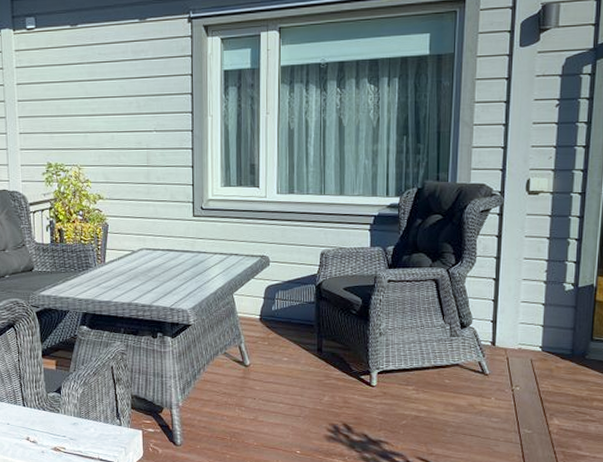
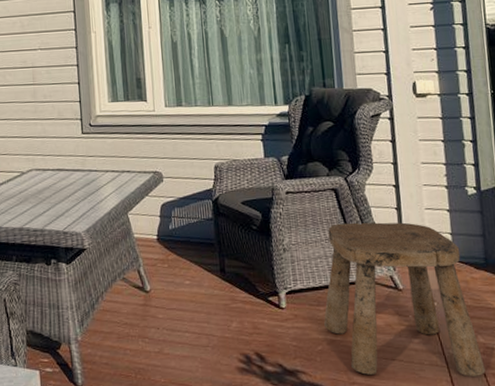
stool: none [411,311,556,453] -> present [324,222,485,377]

